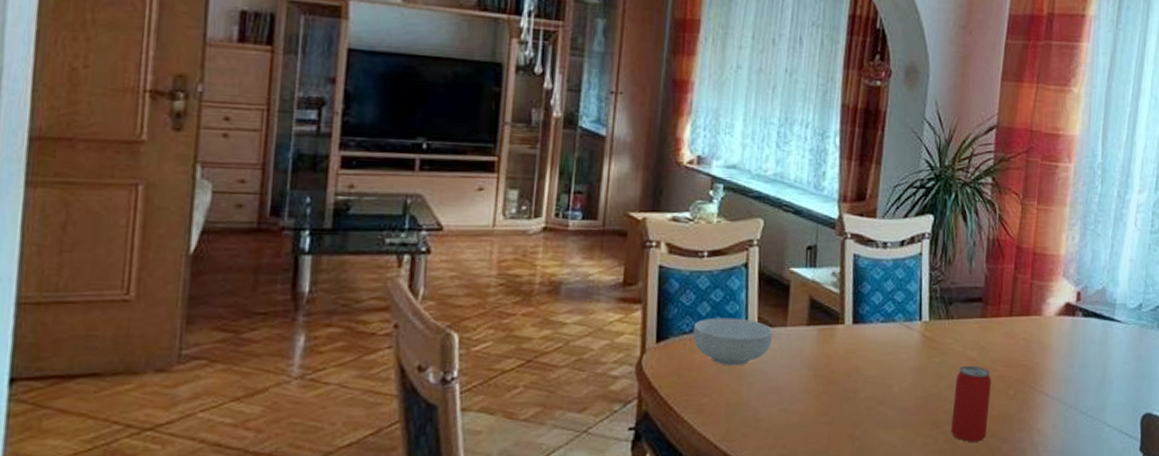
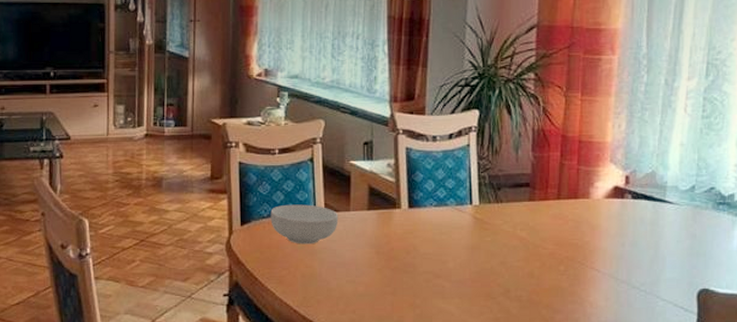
beverage can: present [951,365,991,442] -> none [505,244,542,312]

